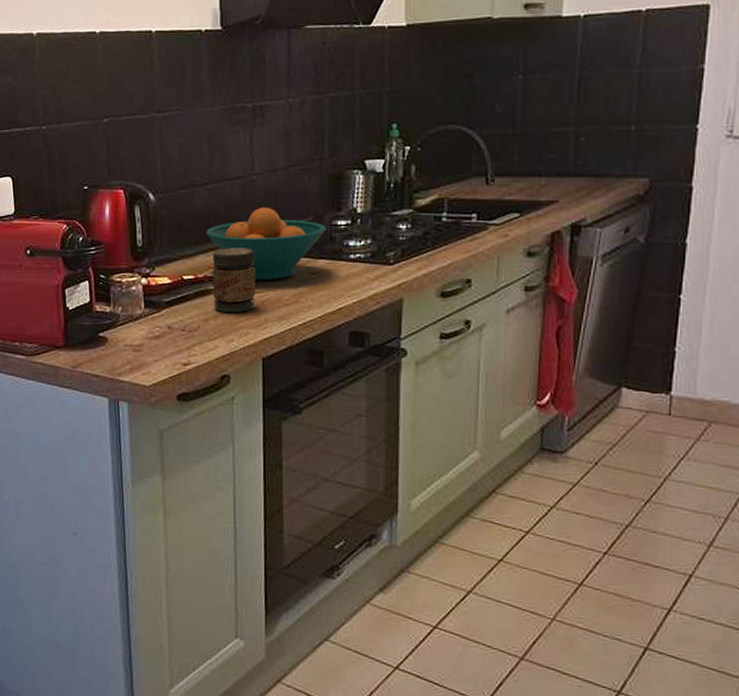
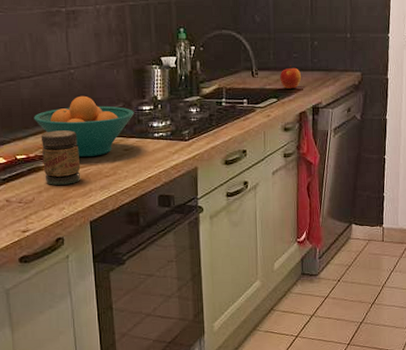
apple: none [526,169,558,200] -> present [280,65,302,89]

